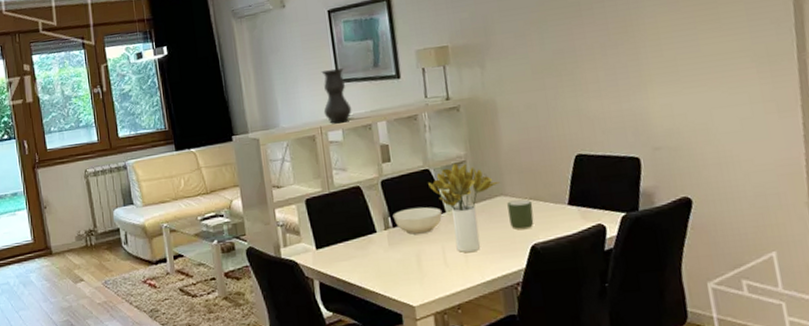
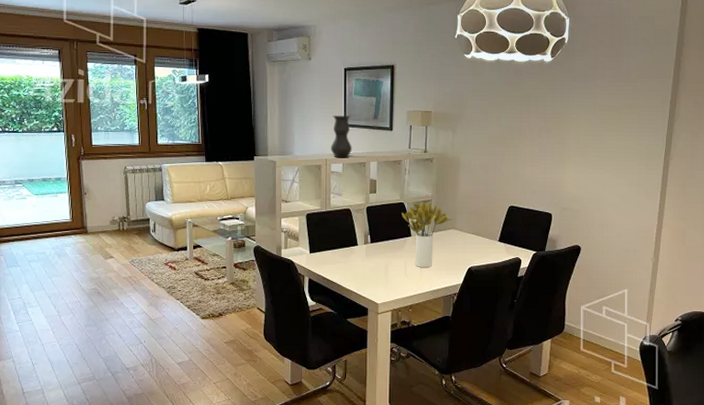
bowl: present [393,207,443,235] -> none [372,230,409,250]
mug: present [507,199,534,230] -> none [456,233,474,256]

